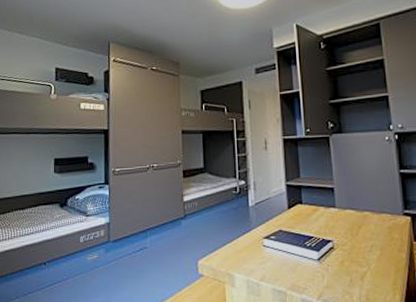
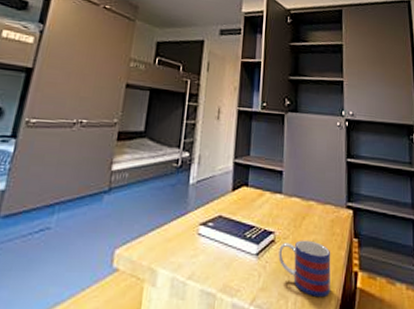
mug: none [339,245,395,293] -> present [278,240,331,298]

